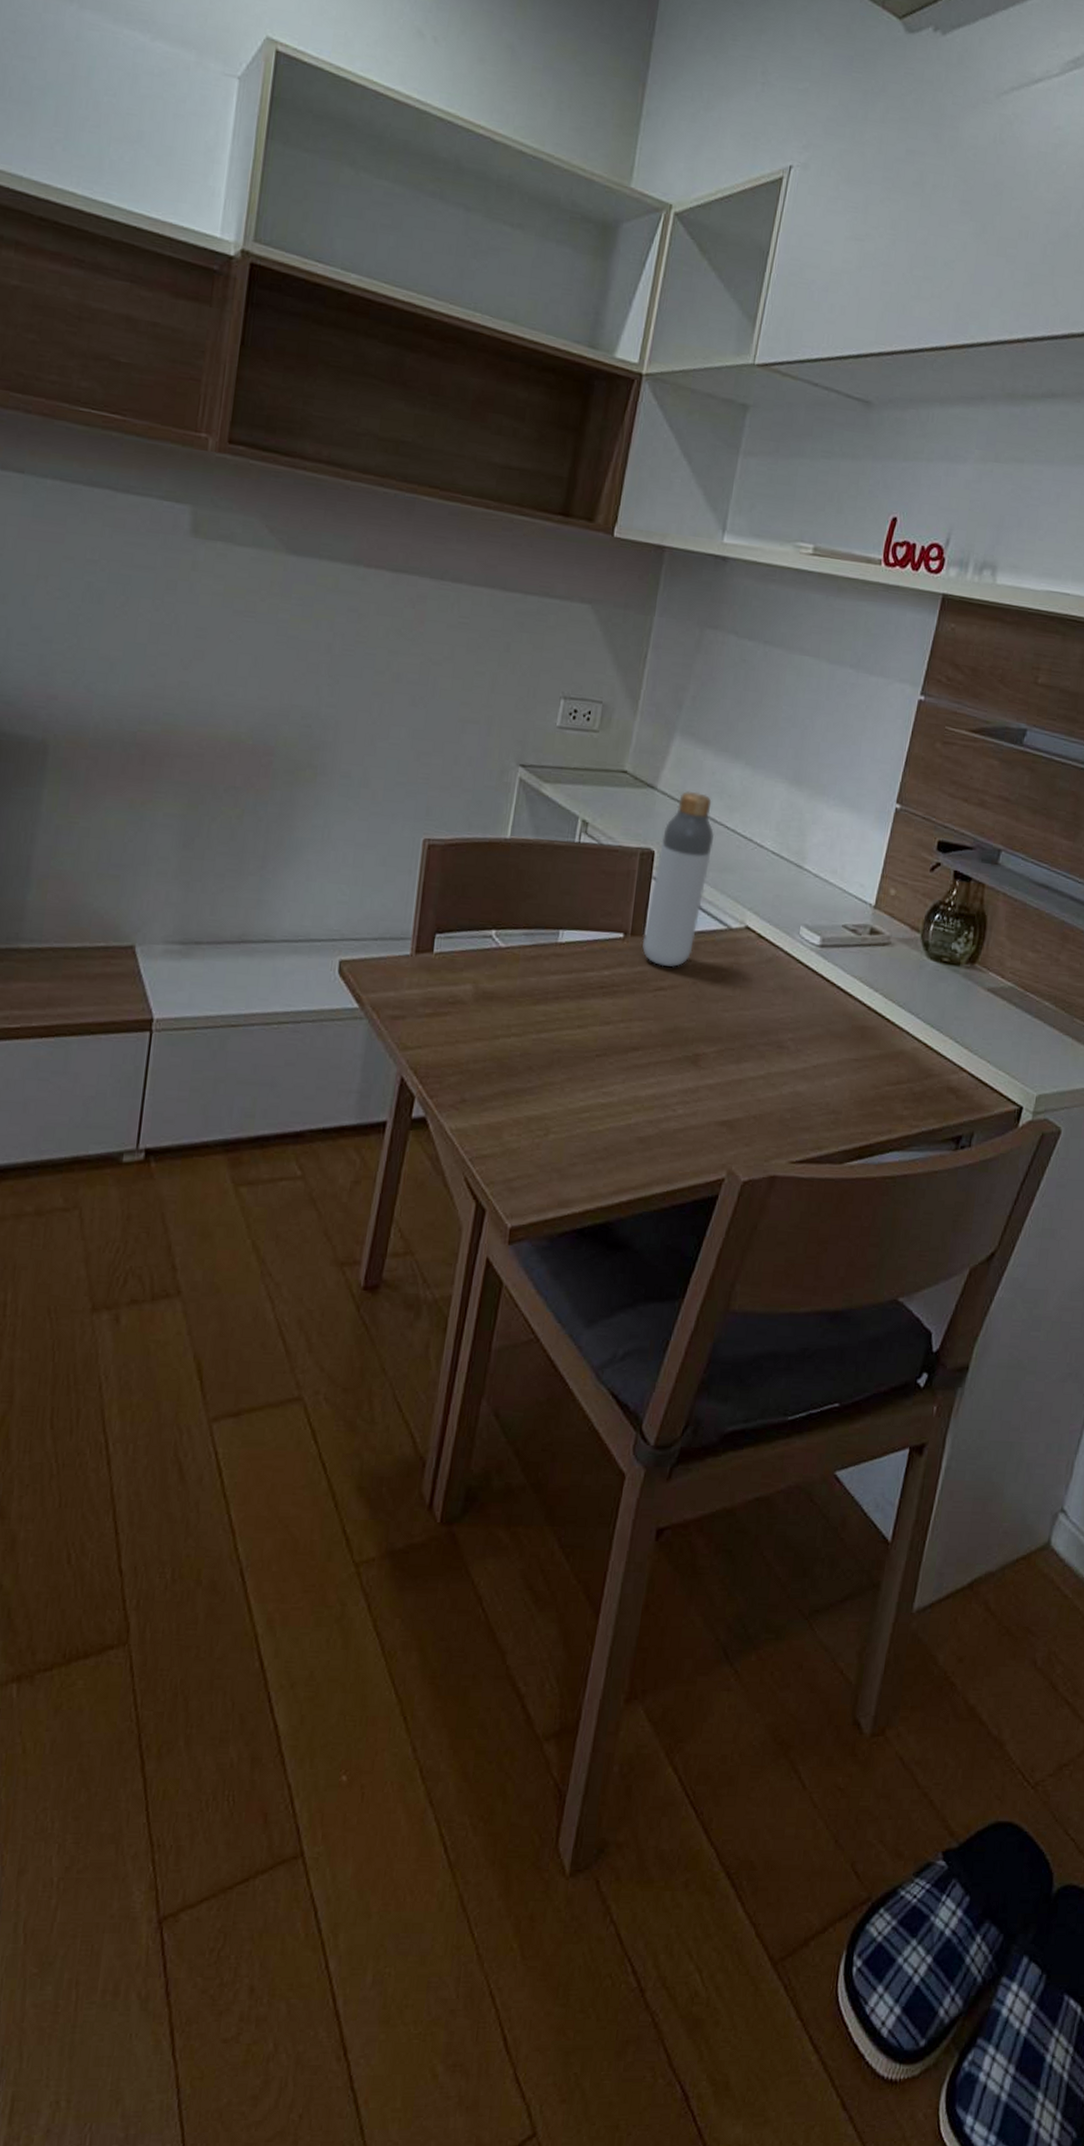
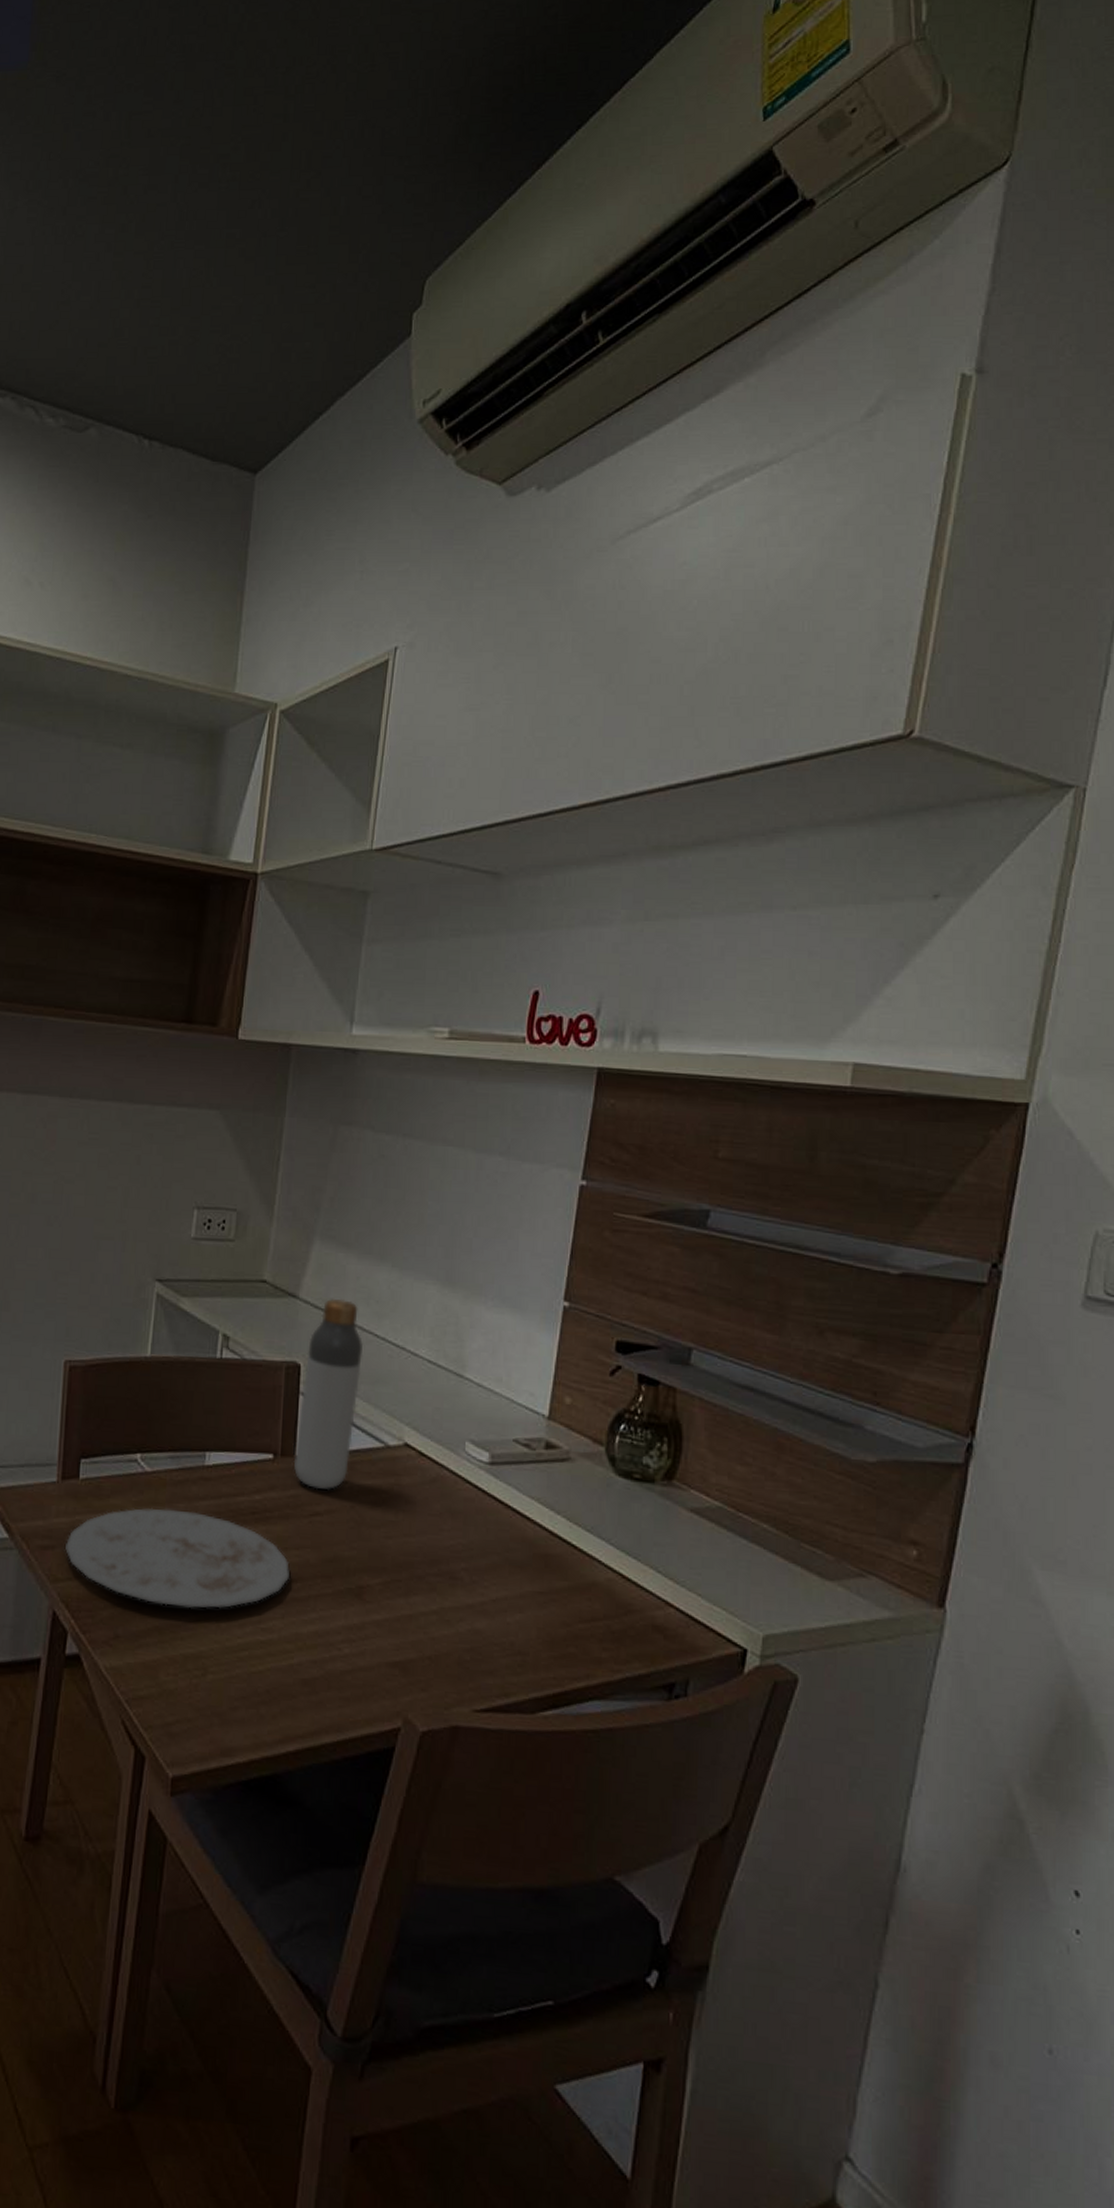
plate: none [416,981,633,1075] -> present [65,1508,290,1609]

